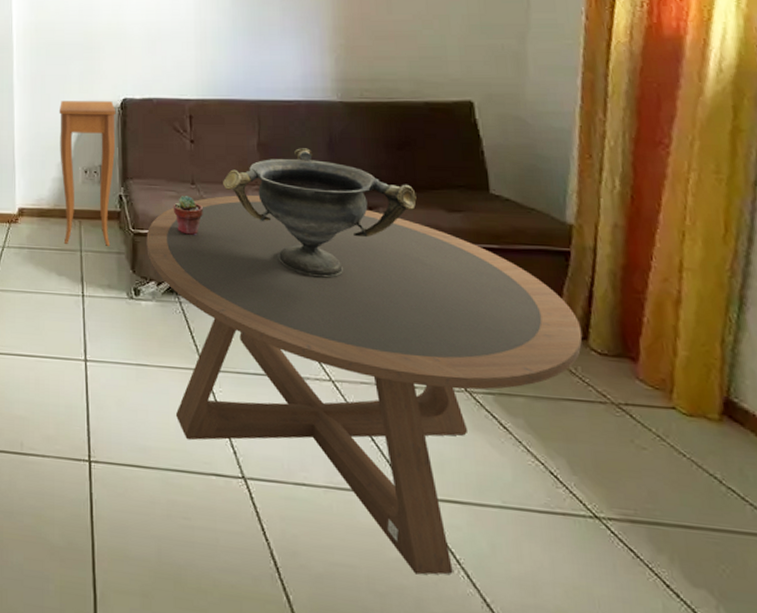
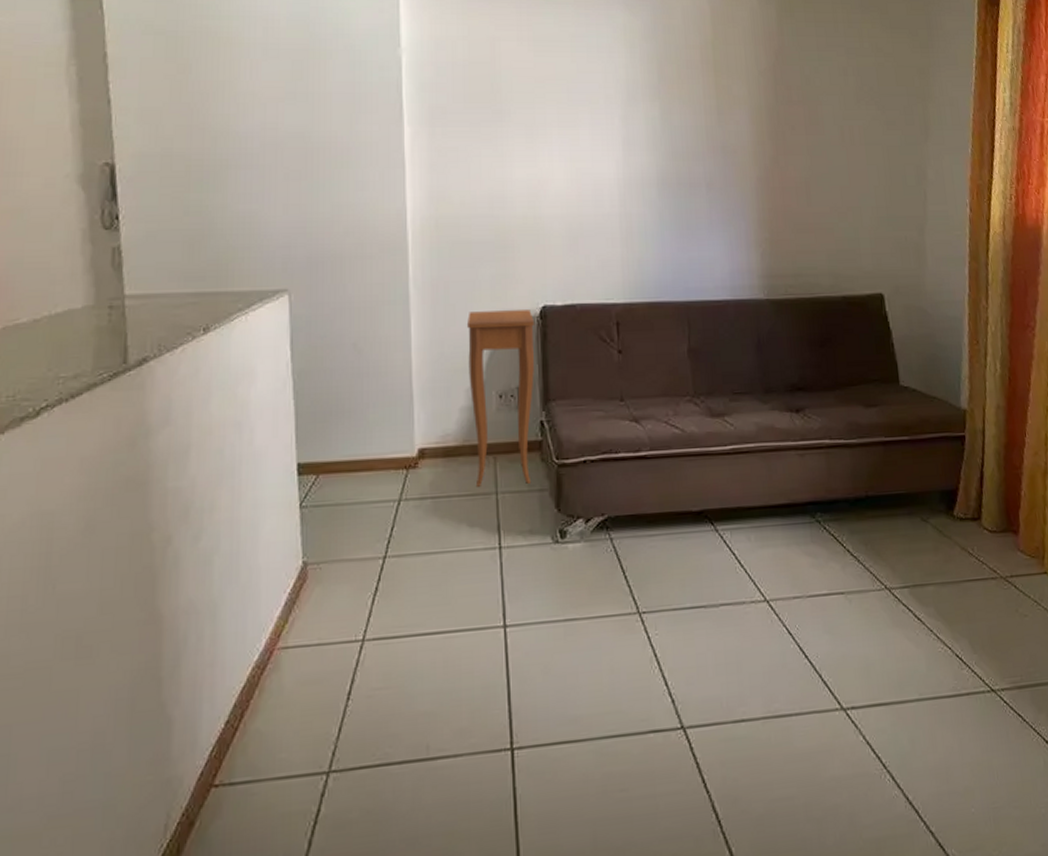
coffee table: present [146,195,583,575] -> none [572,406,977,790]
potted succulent: present [173,196,203,236] -> none [601,415,633,461]
decorative bowl: present [223,148,417,278] -> none [653,351,838,491]

